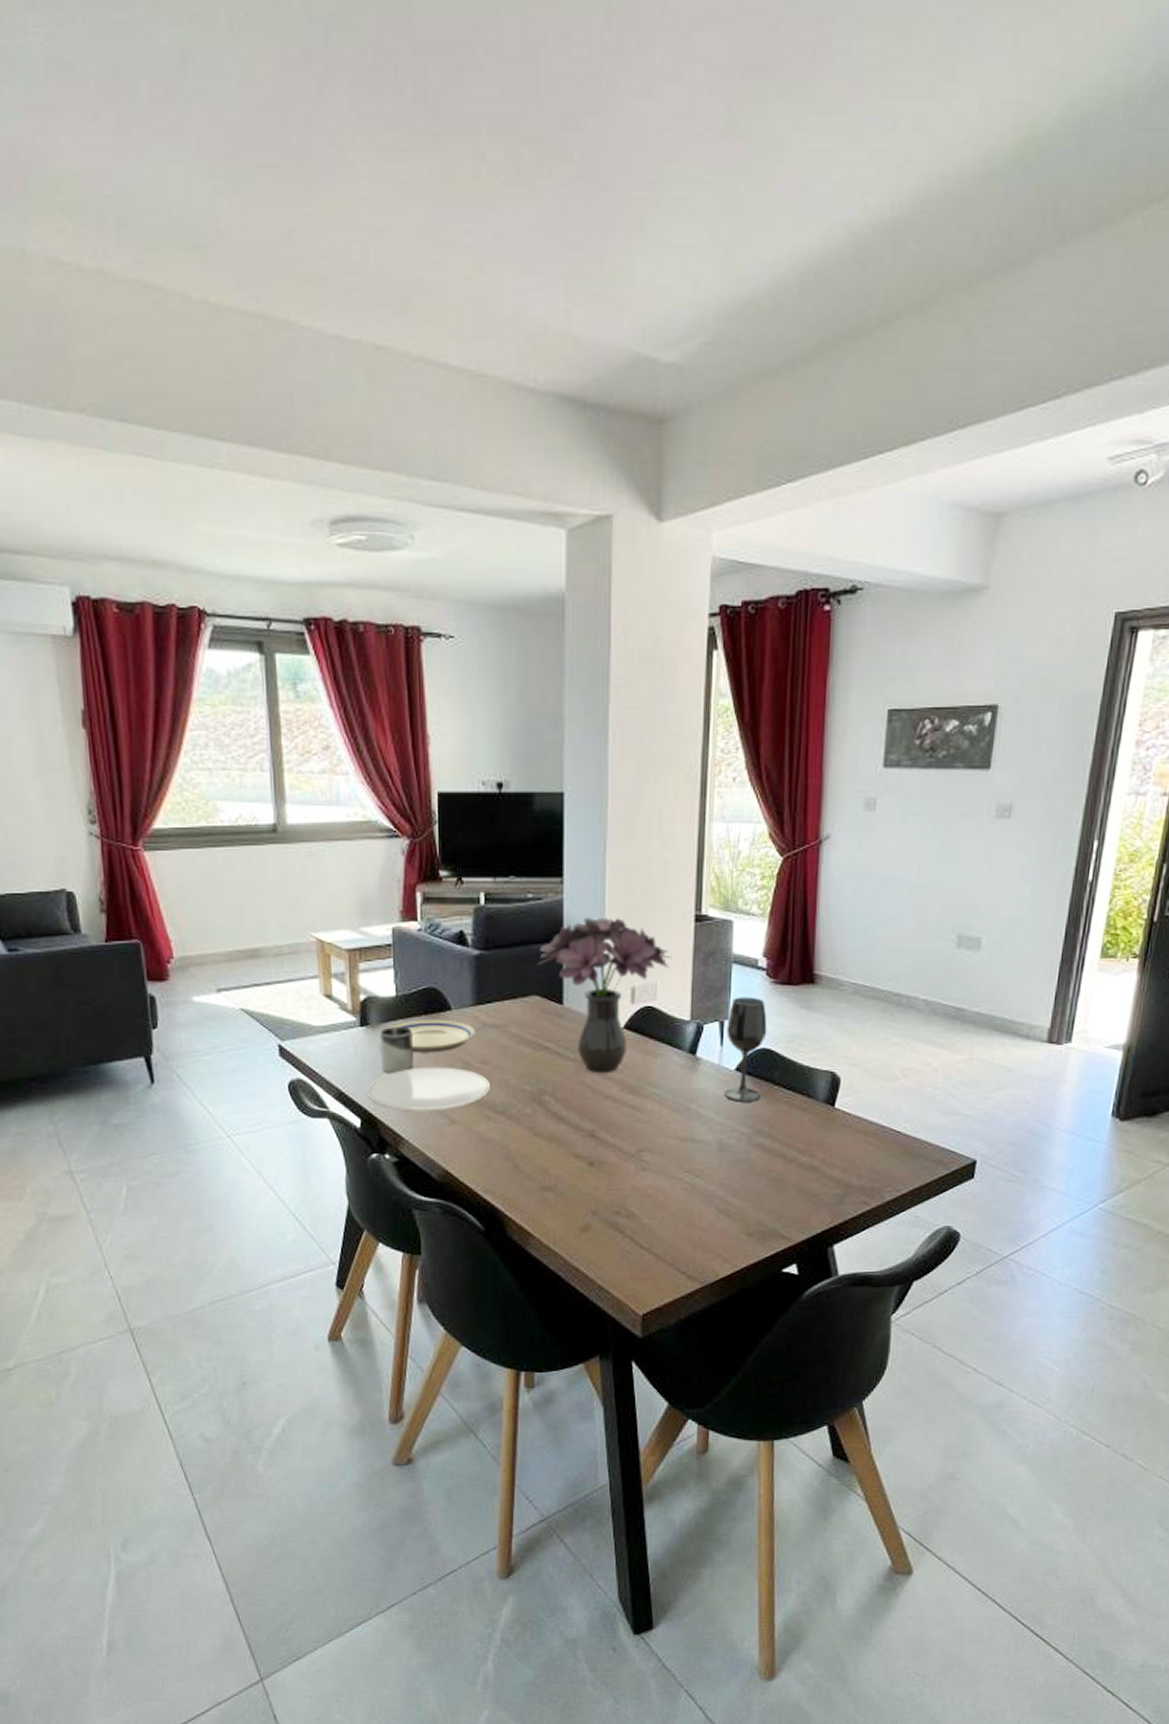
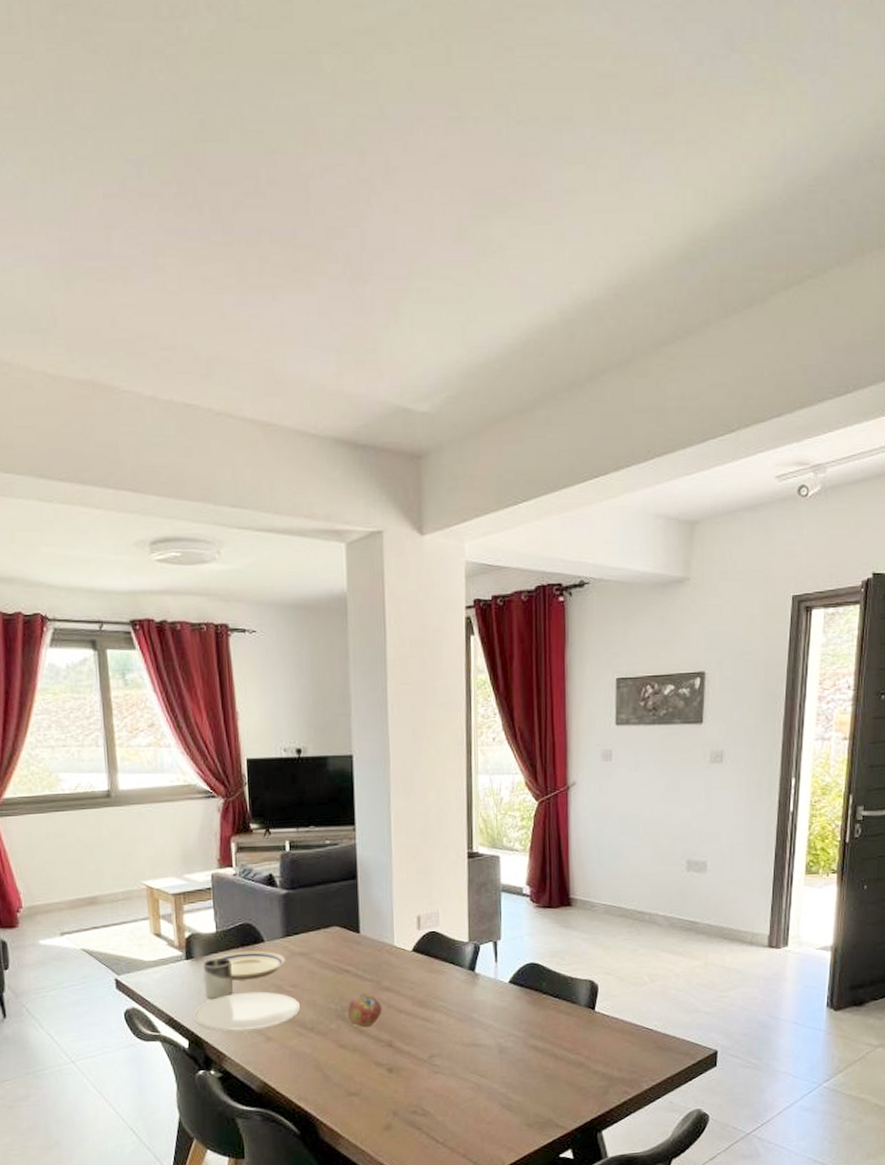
flower arrangement: present [537,918,672,1072] -> none [336,858,450,990]
fruit: none [546,1074,586,1114] -> present [348,993,383,1028]
wine glass: present [725,997,768,1102] -> none [499,919,534,1010]

